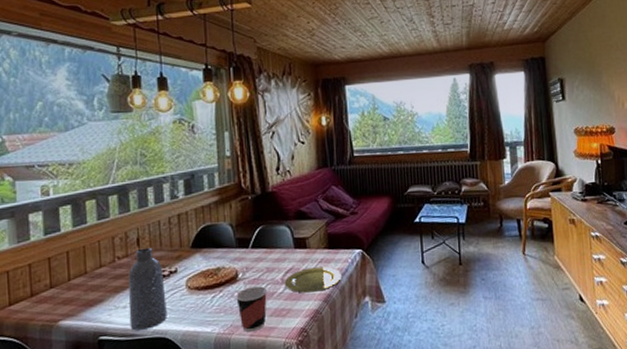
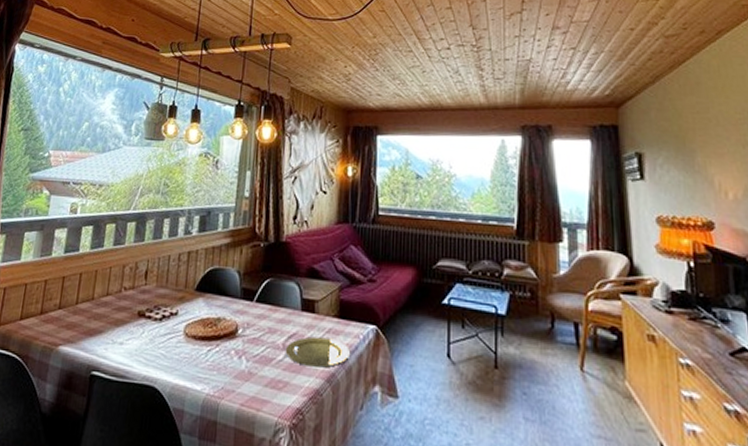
vase: present [128,247,167,331] -> none [122,282,165,373]
cup: present [236,286,268,332] -> none [232,346,267,401]

